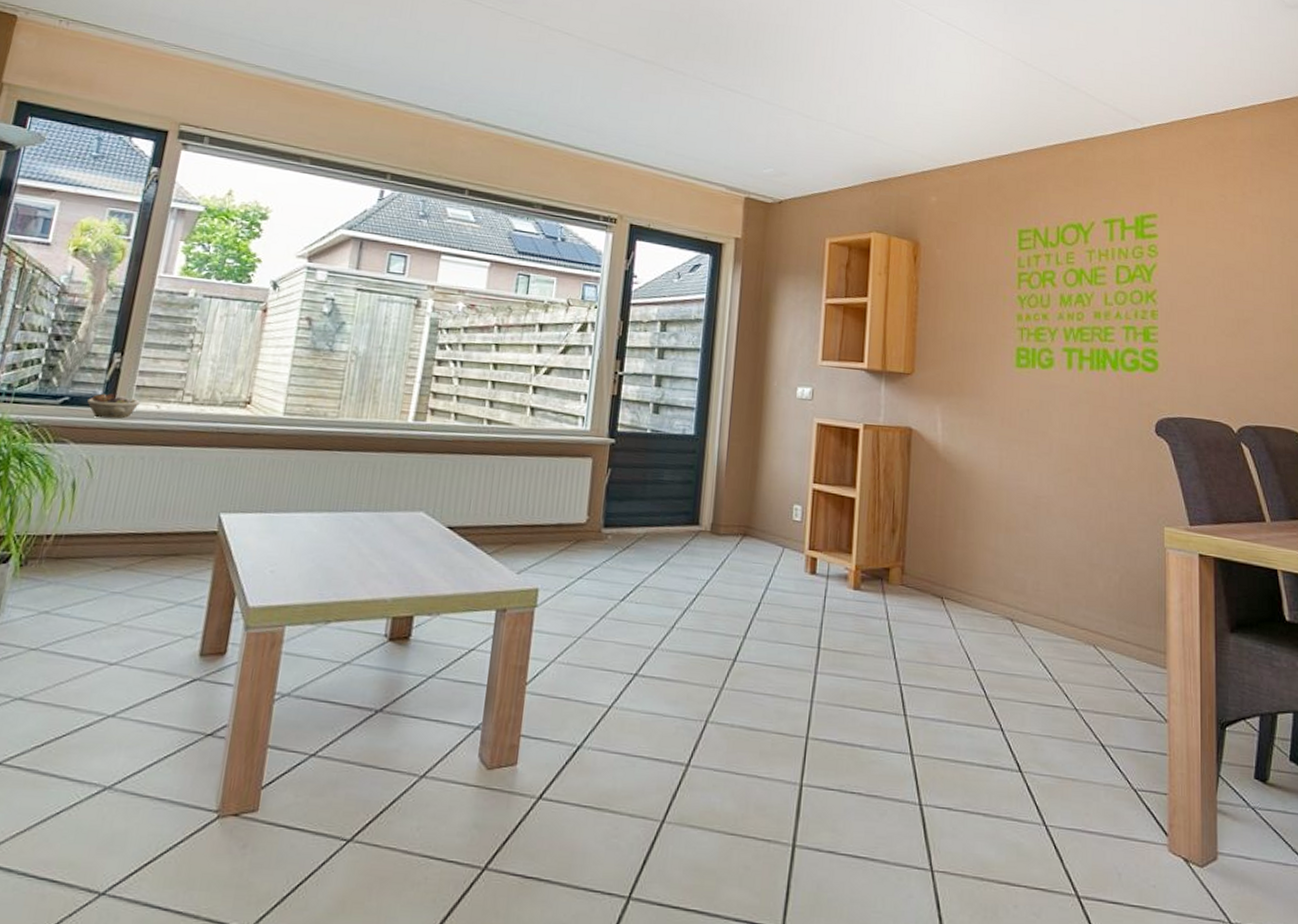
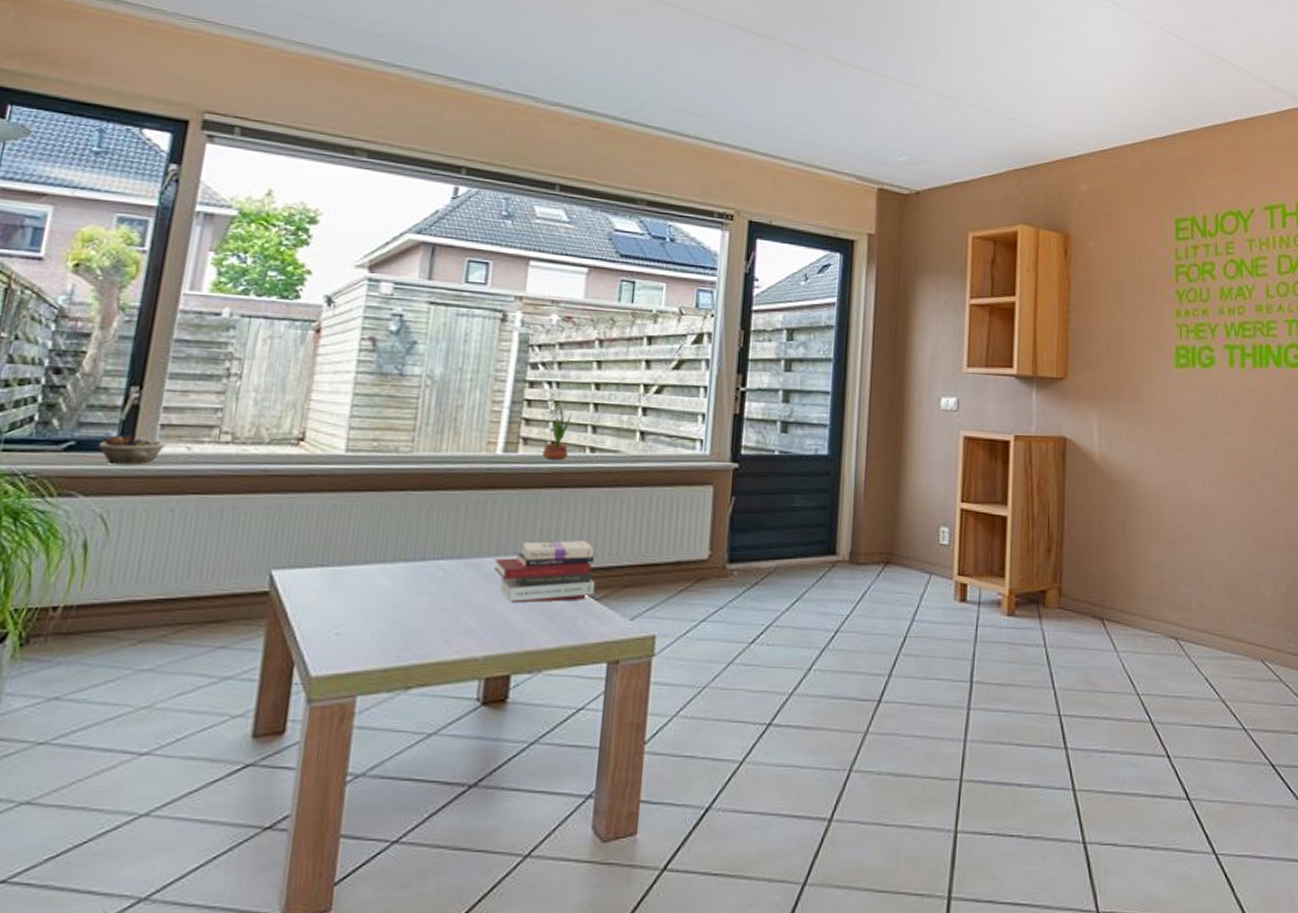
books: none [403,500,489,554] -> present [494,540,596,603]
potted flower: none [446,378,473,431] -> present [542,401,572,461]

